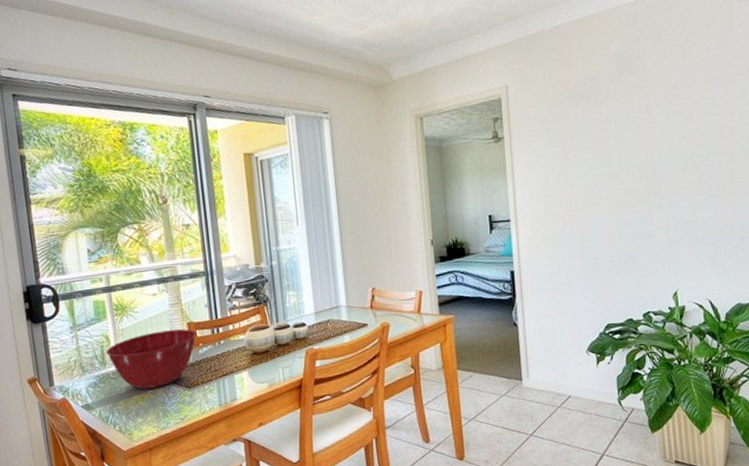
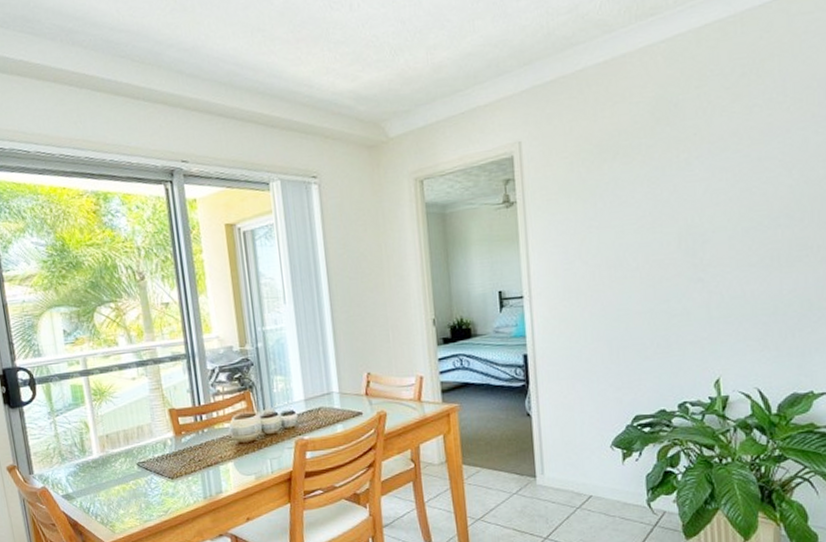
mixing bowl: present [106,329,197,390] -> none [85,416,179,480]

